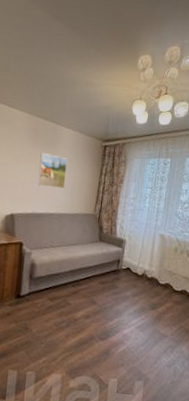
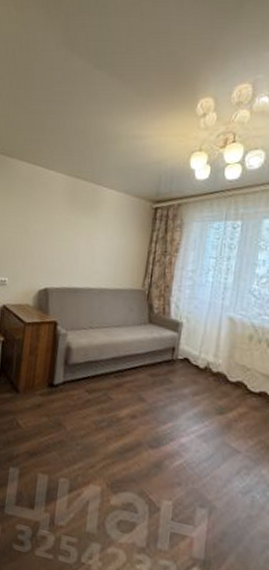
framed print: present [38,153,68,188] -> none [75,218,111,259]

